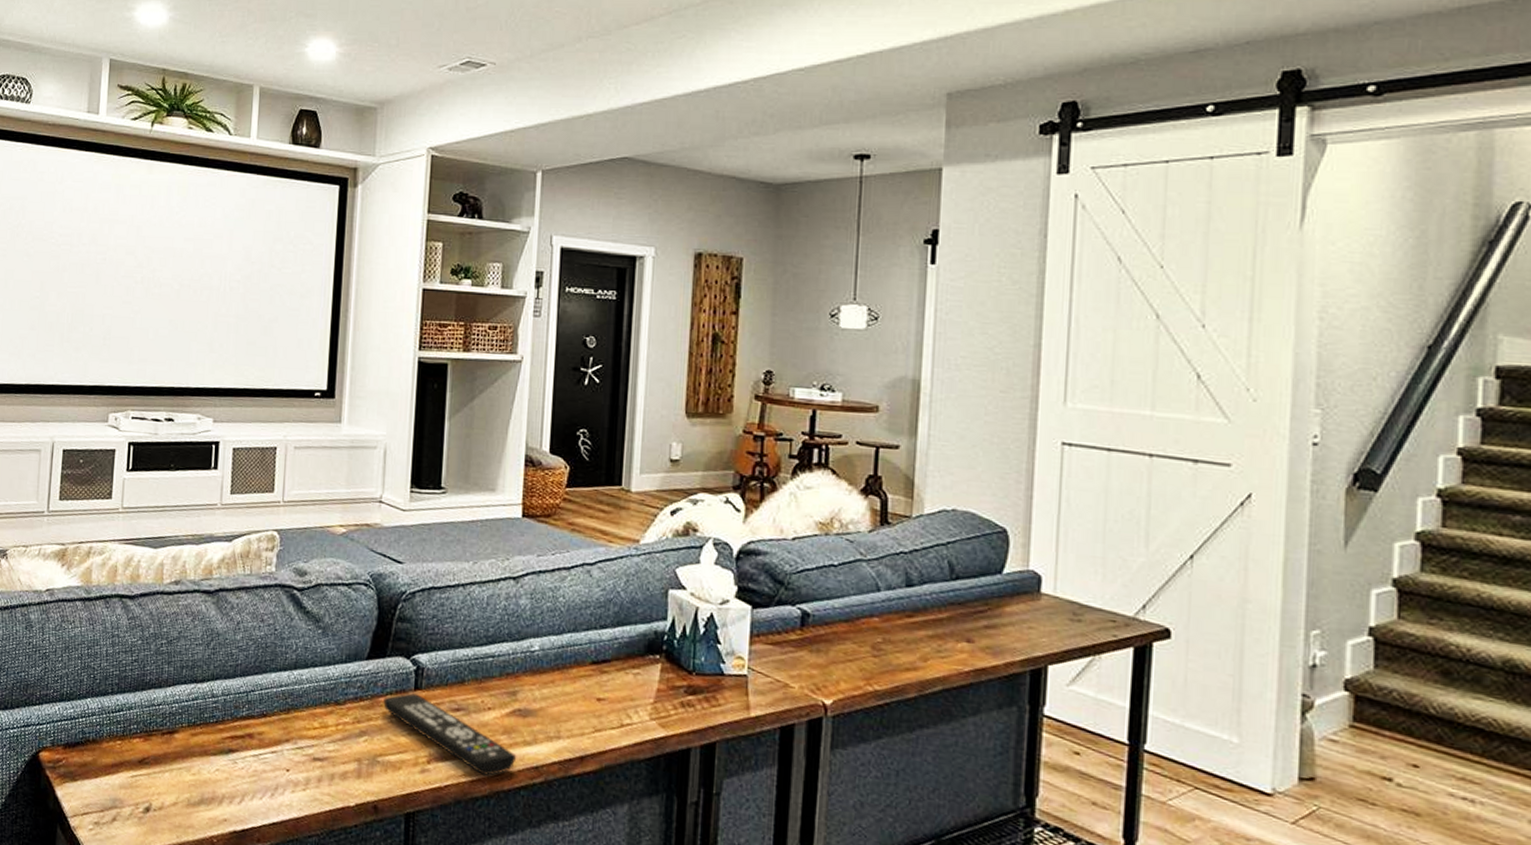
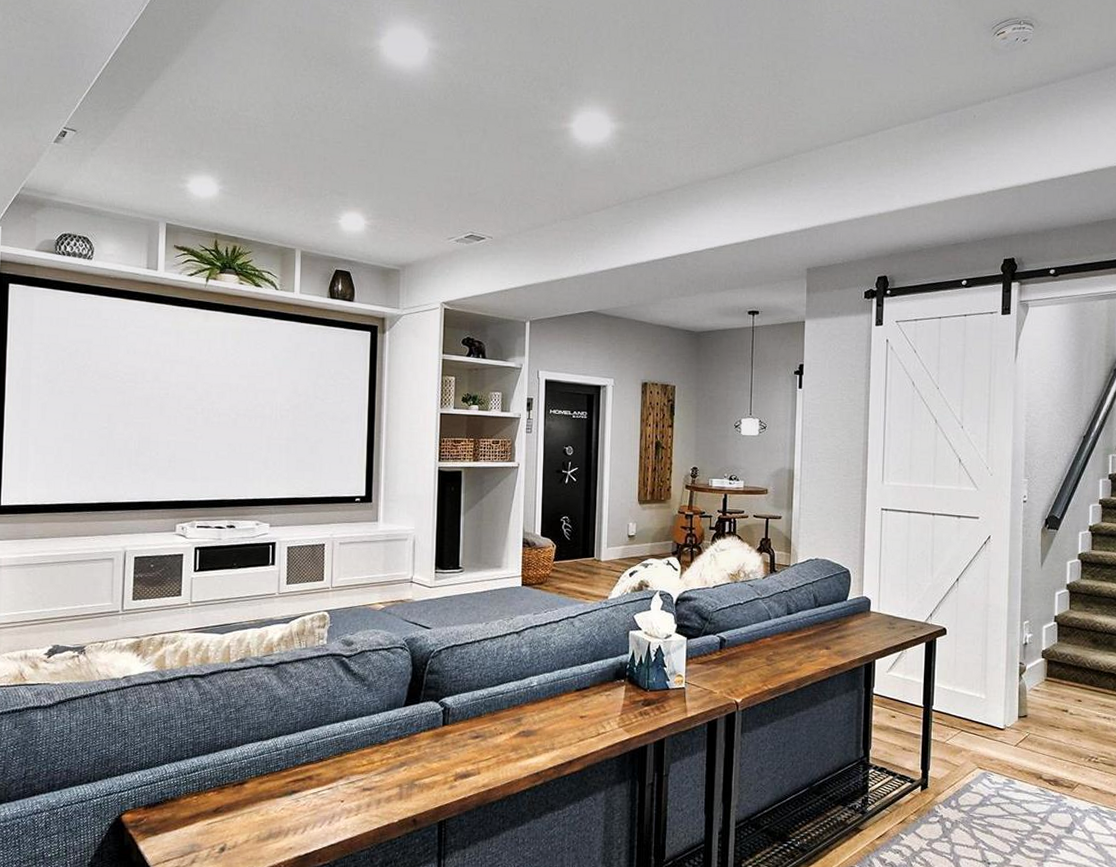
remote control: present [383,693,517,776] -> none [418,729,523,784]

